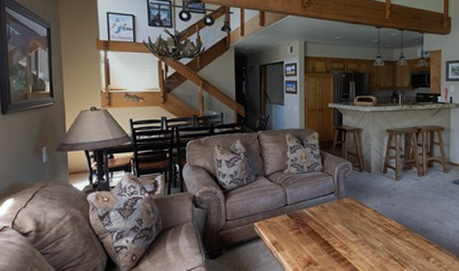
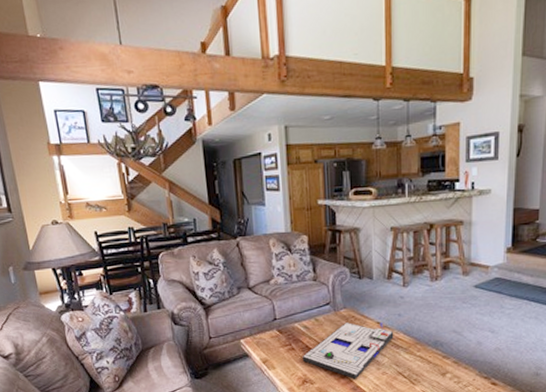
board game: none [308,210,388,262] -> present [302,322,394,379]

